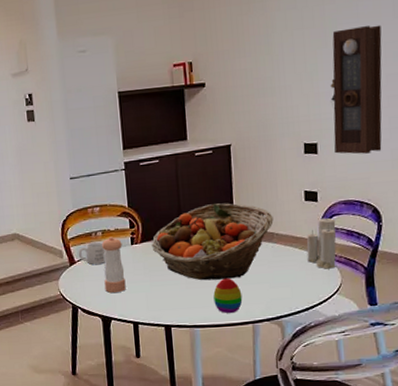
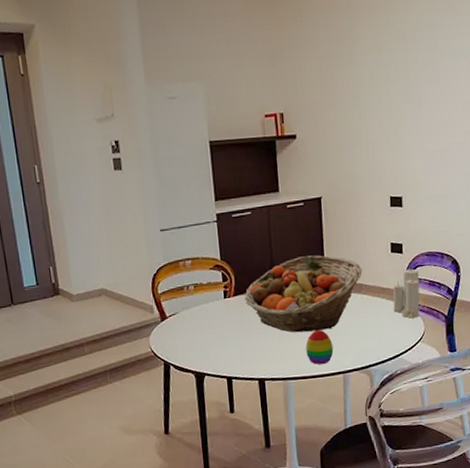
mug: present [78,242,106,265] -> none [169,296,199,320]
pepper shaker: present [101,237,126,293] -> none [193,290,220,348]
pendulum clock: present [330,24,382,154] -> none [414,84,460,208]

